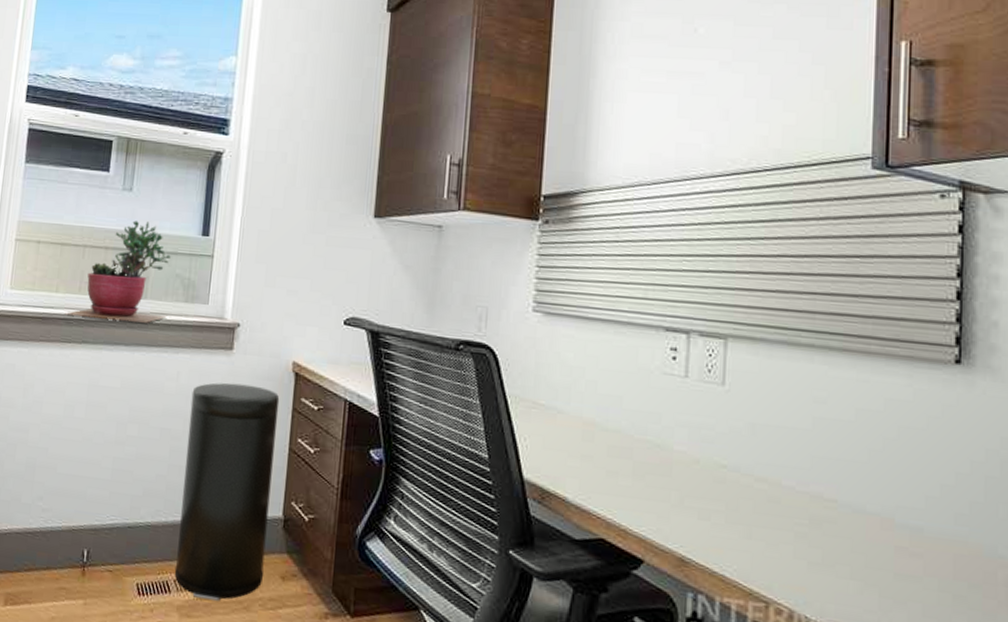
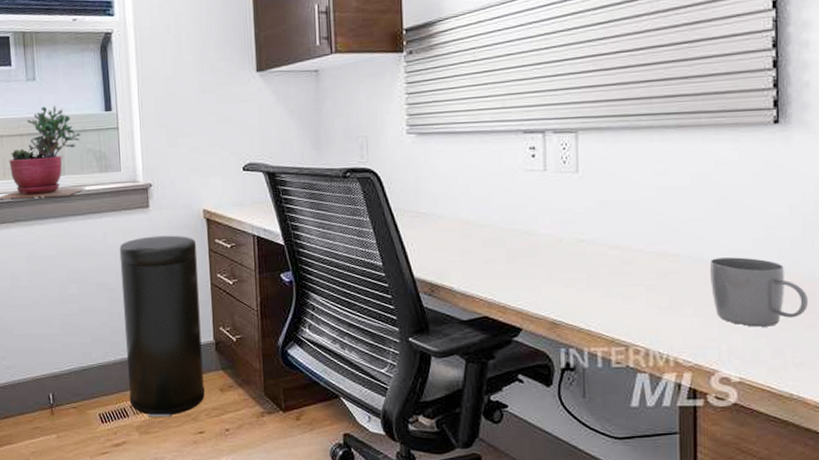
mug: none [871,511,988,607] -> present [709,257,808,327]

